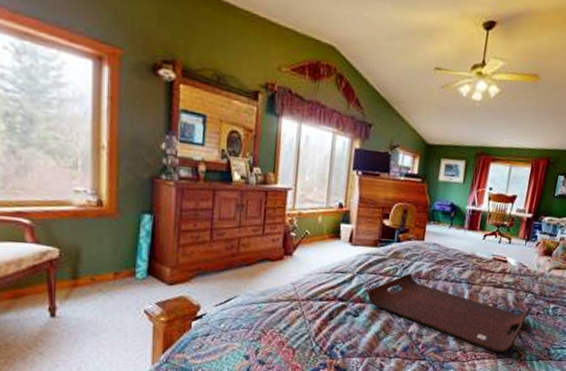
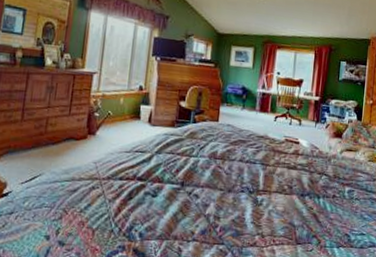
serving tray: present [366,273,531,353] -> none [164,153,327,238]

